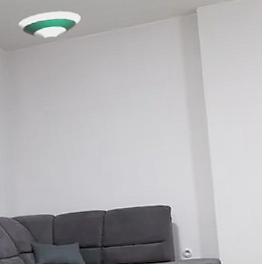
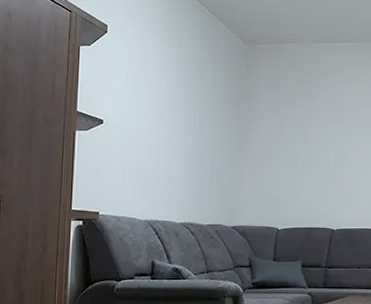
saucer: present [18,10,81,40] -> none [262,11,330,41]

